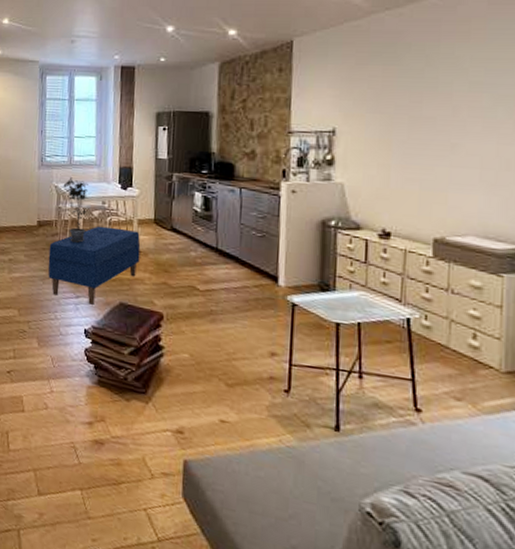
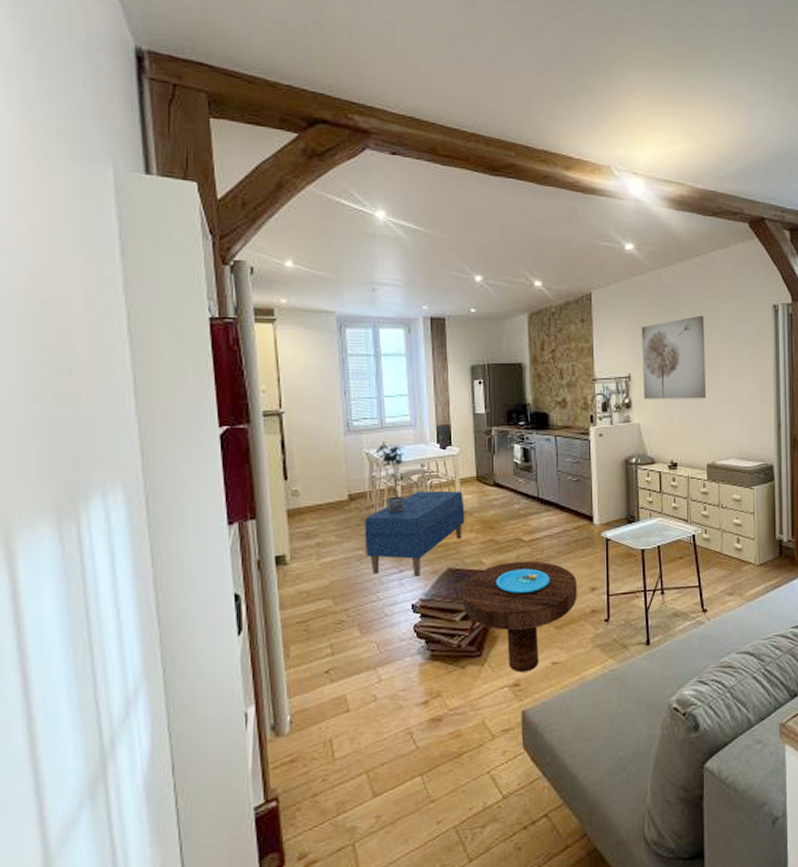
side table: none [131,307,254,423] -> present [462,560,577,673]
wall art: none [350,64,441,162] -> present [641,315,707,399]

